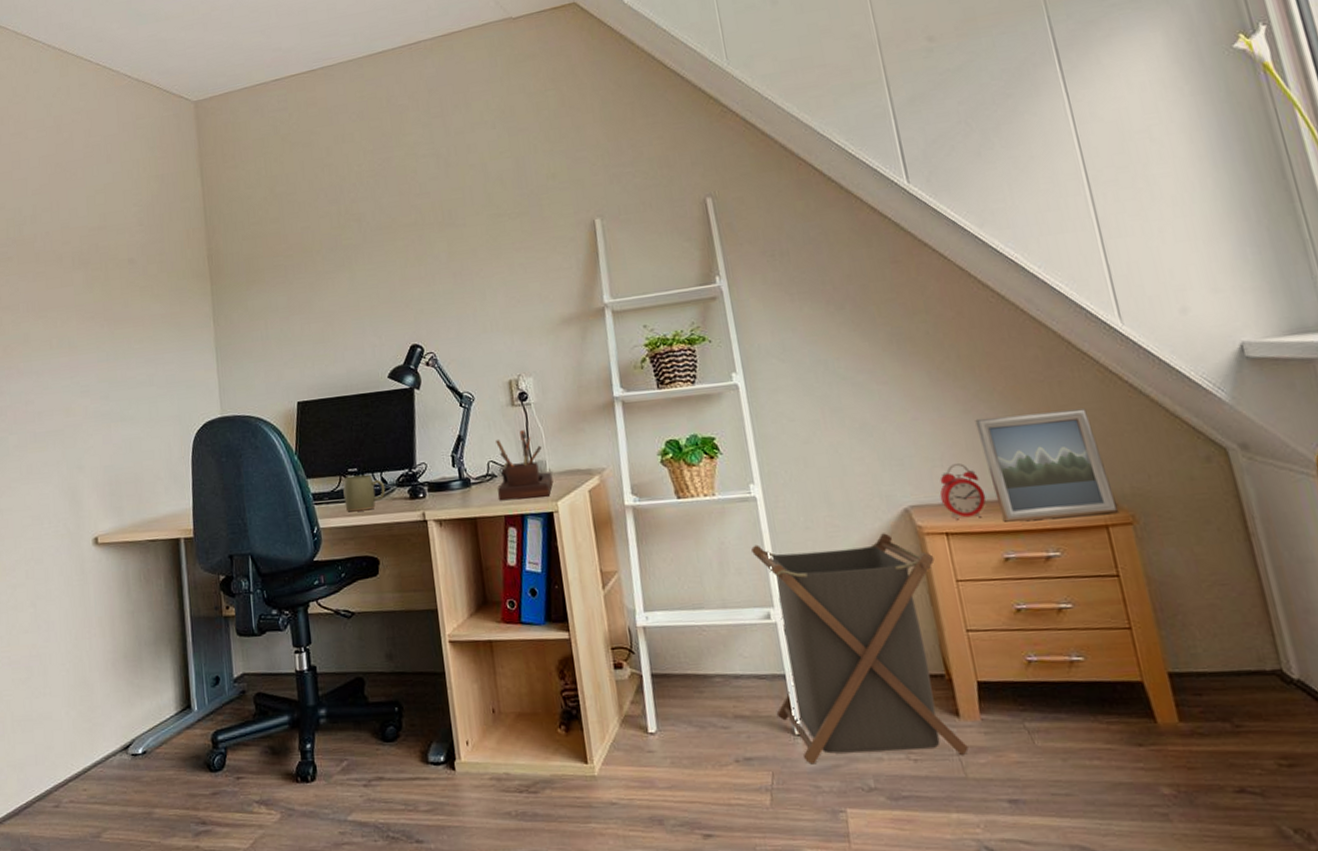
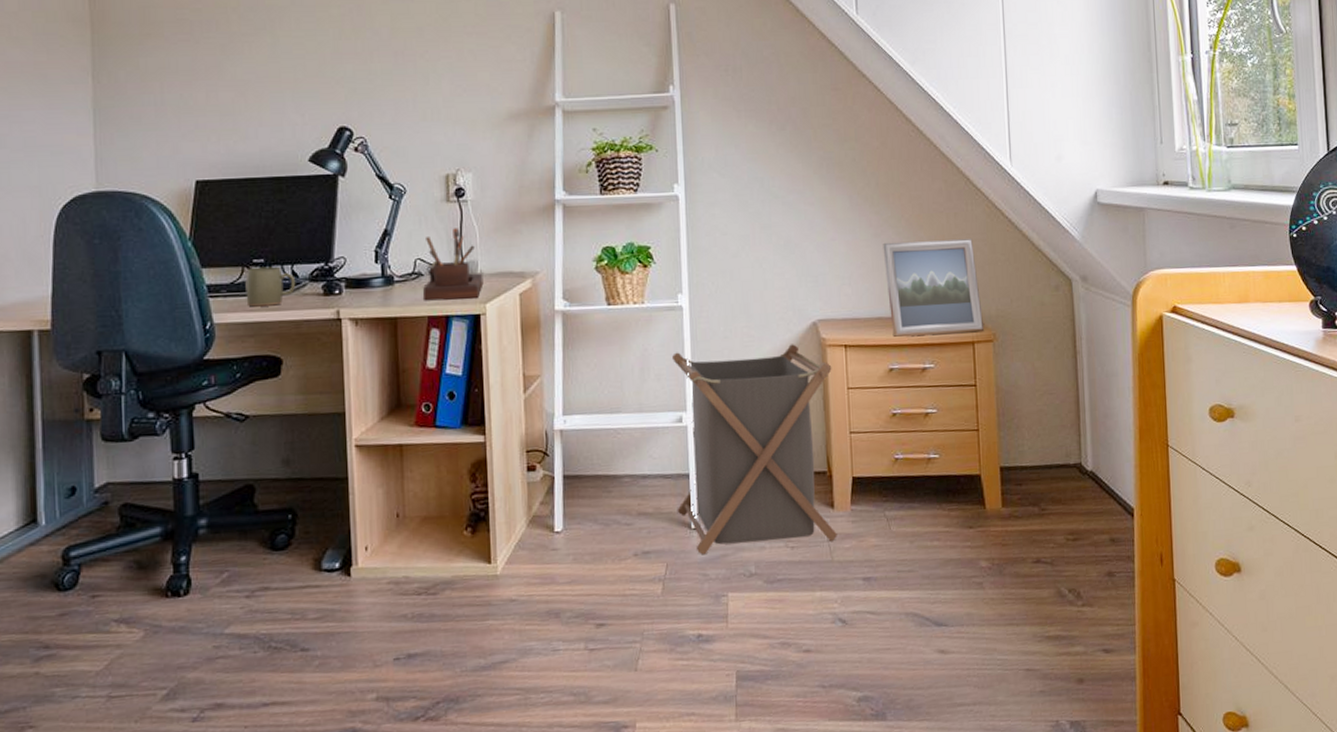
alarm clock: present [939,462,986,520] -> none [844,281,882,334]

